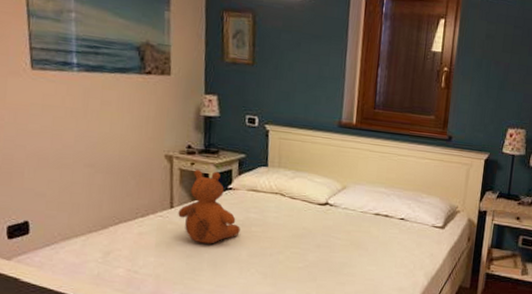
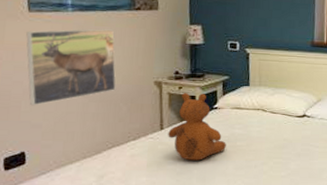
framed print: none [29,90,124,173] -> present [26,29,116,106]

